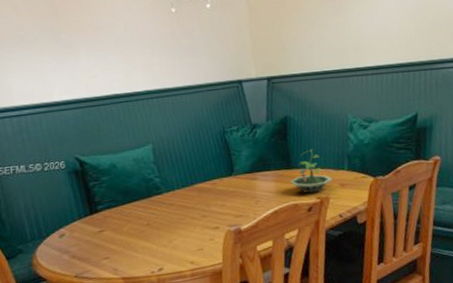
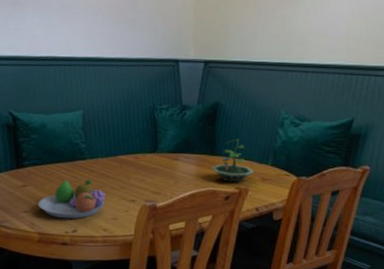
fruit bowl: none [118,214,188,259] -> present [38,179,106,219]

